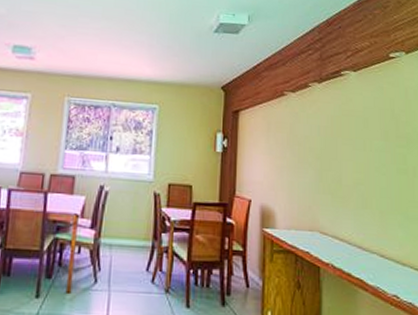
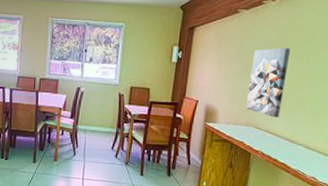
wall art: none [306,135,345,219] -> present [245,47,290,117]

